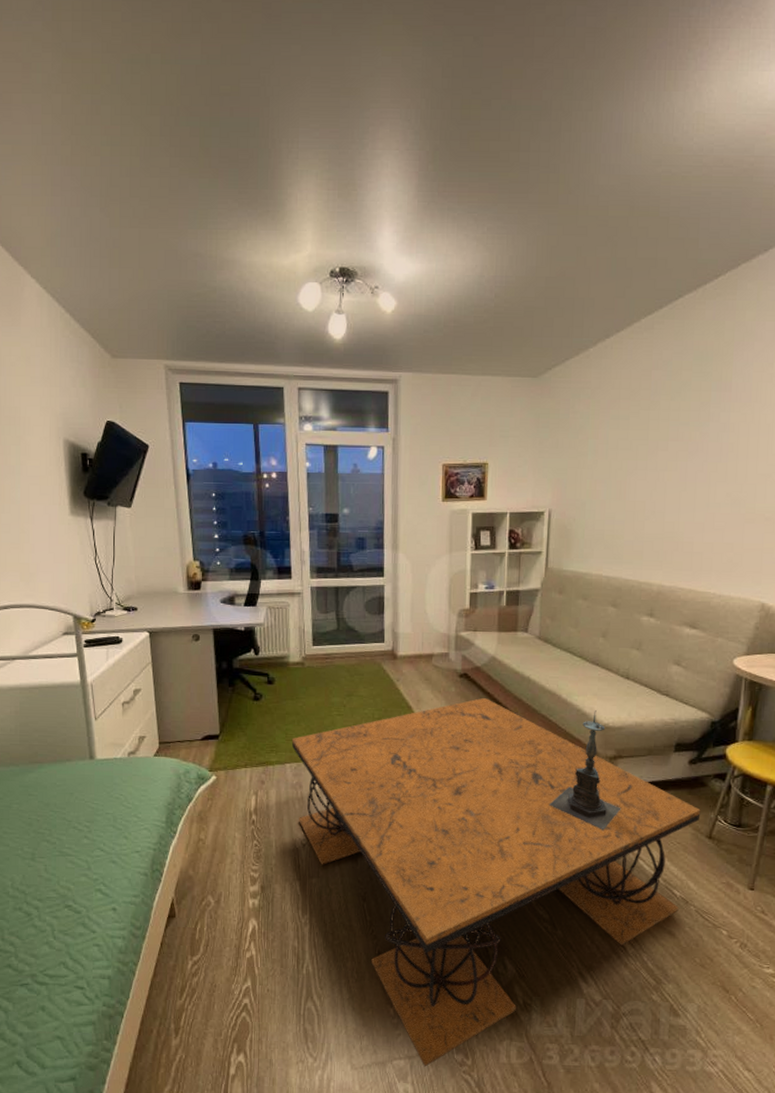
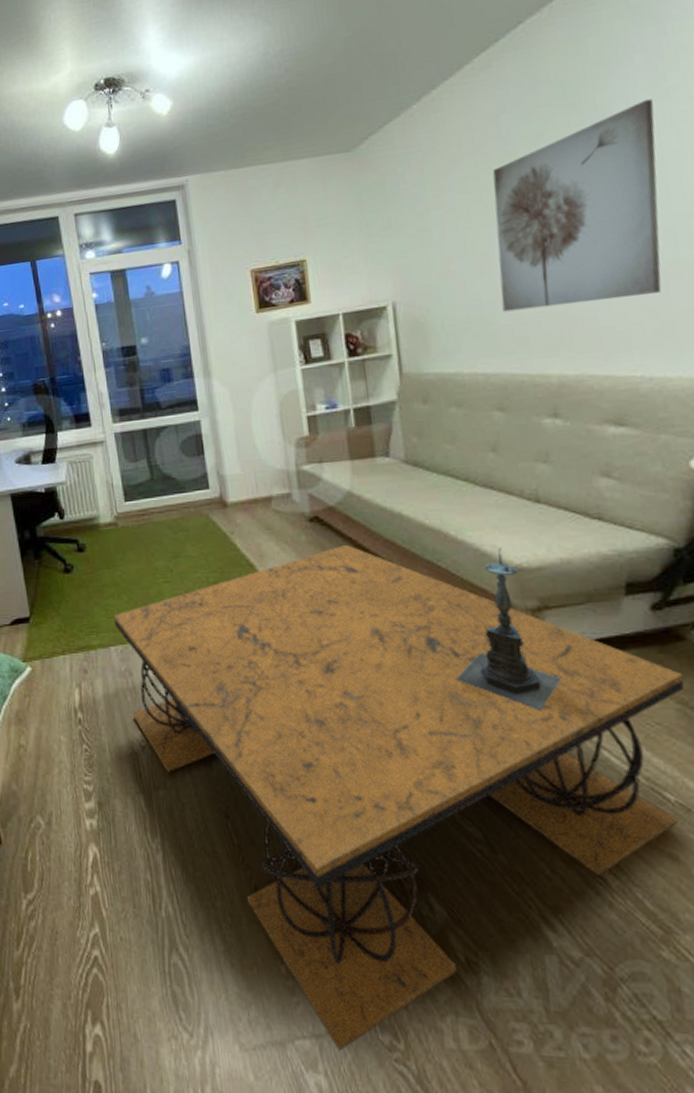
wall art: none [628,380,761,533] -> present [492,99,662,312]

